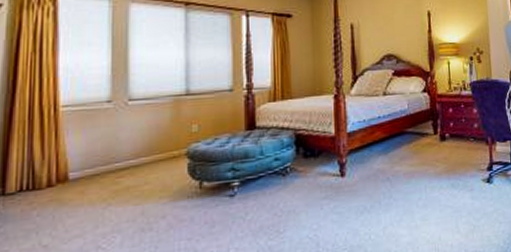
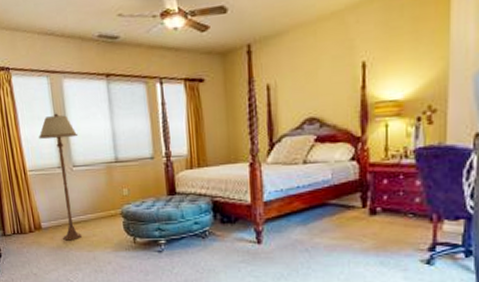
floor lamp: none [85,39,142,194] -> present [39,113,83,241]

